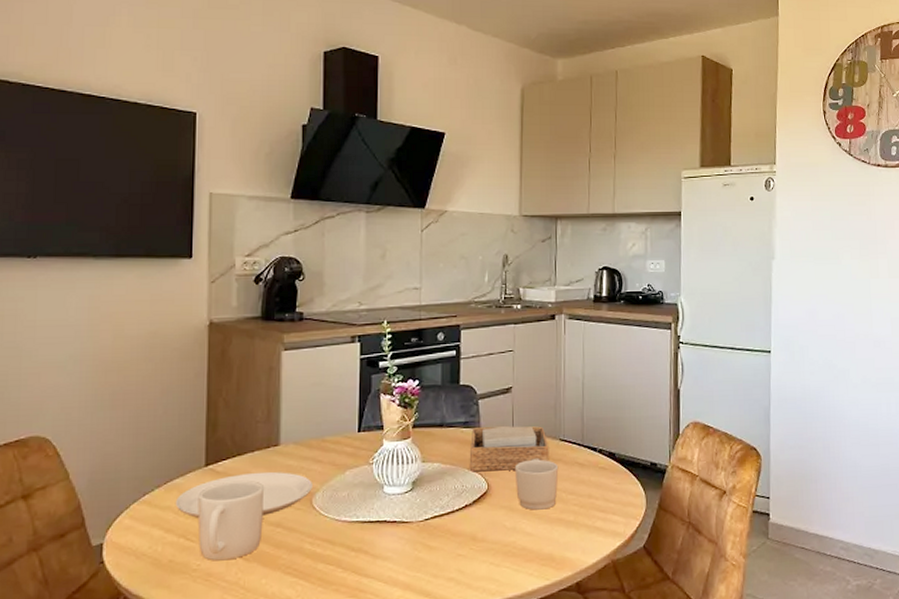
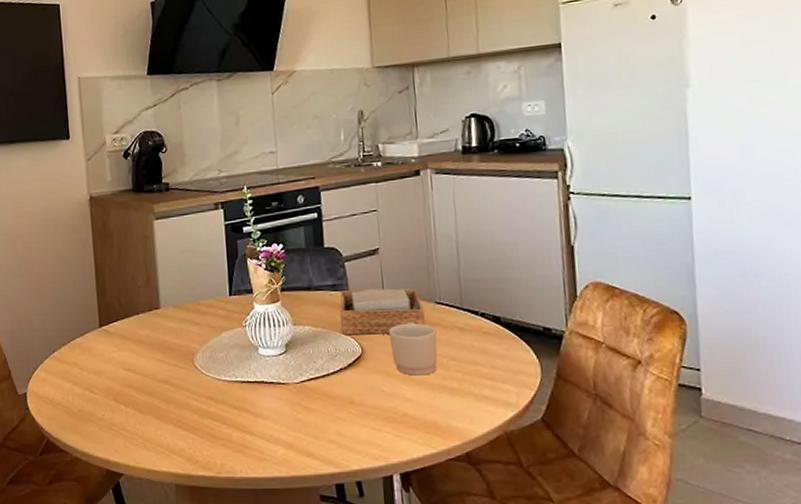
plate: present [175,471,312,518] -> none [78,332,193,373]
mug: present [197,480,265,561] -> none [96,340,154,412]

